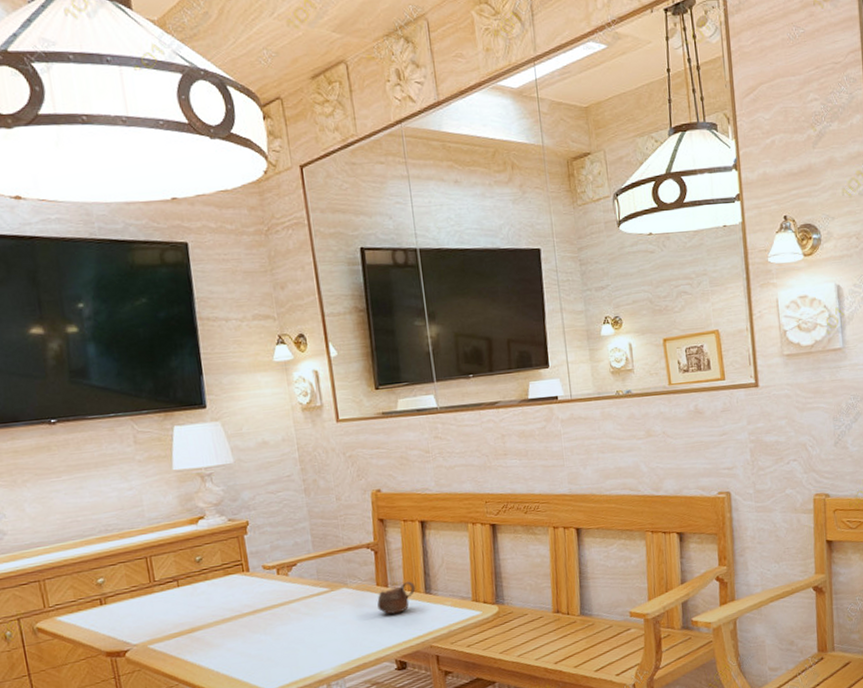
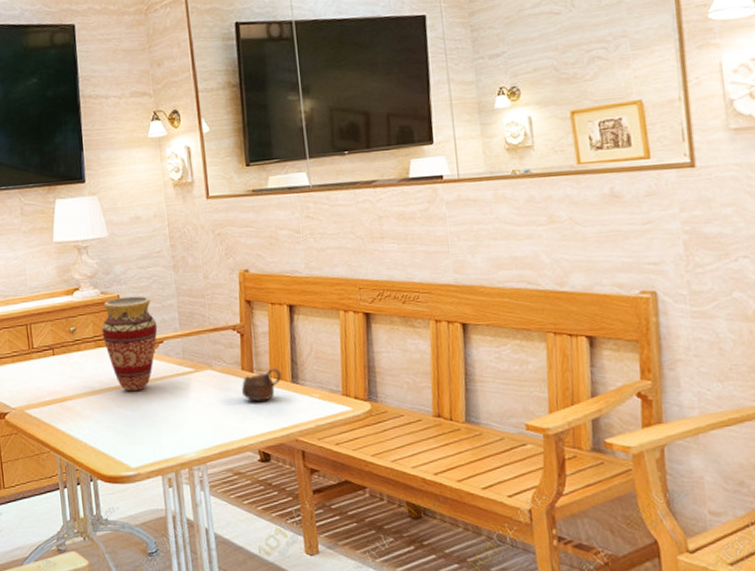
vase: none [230,520,290,617] -> present [101,296,158,392]

